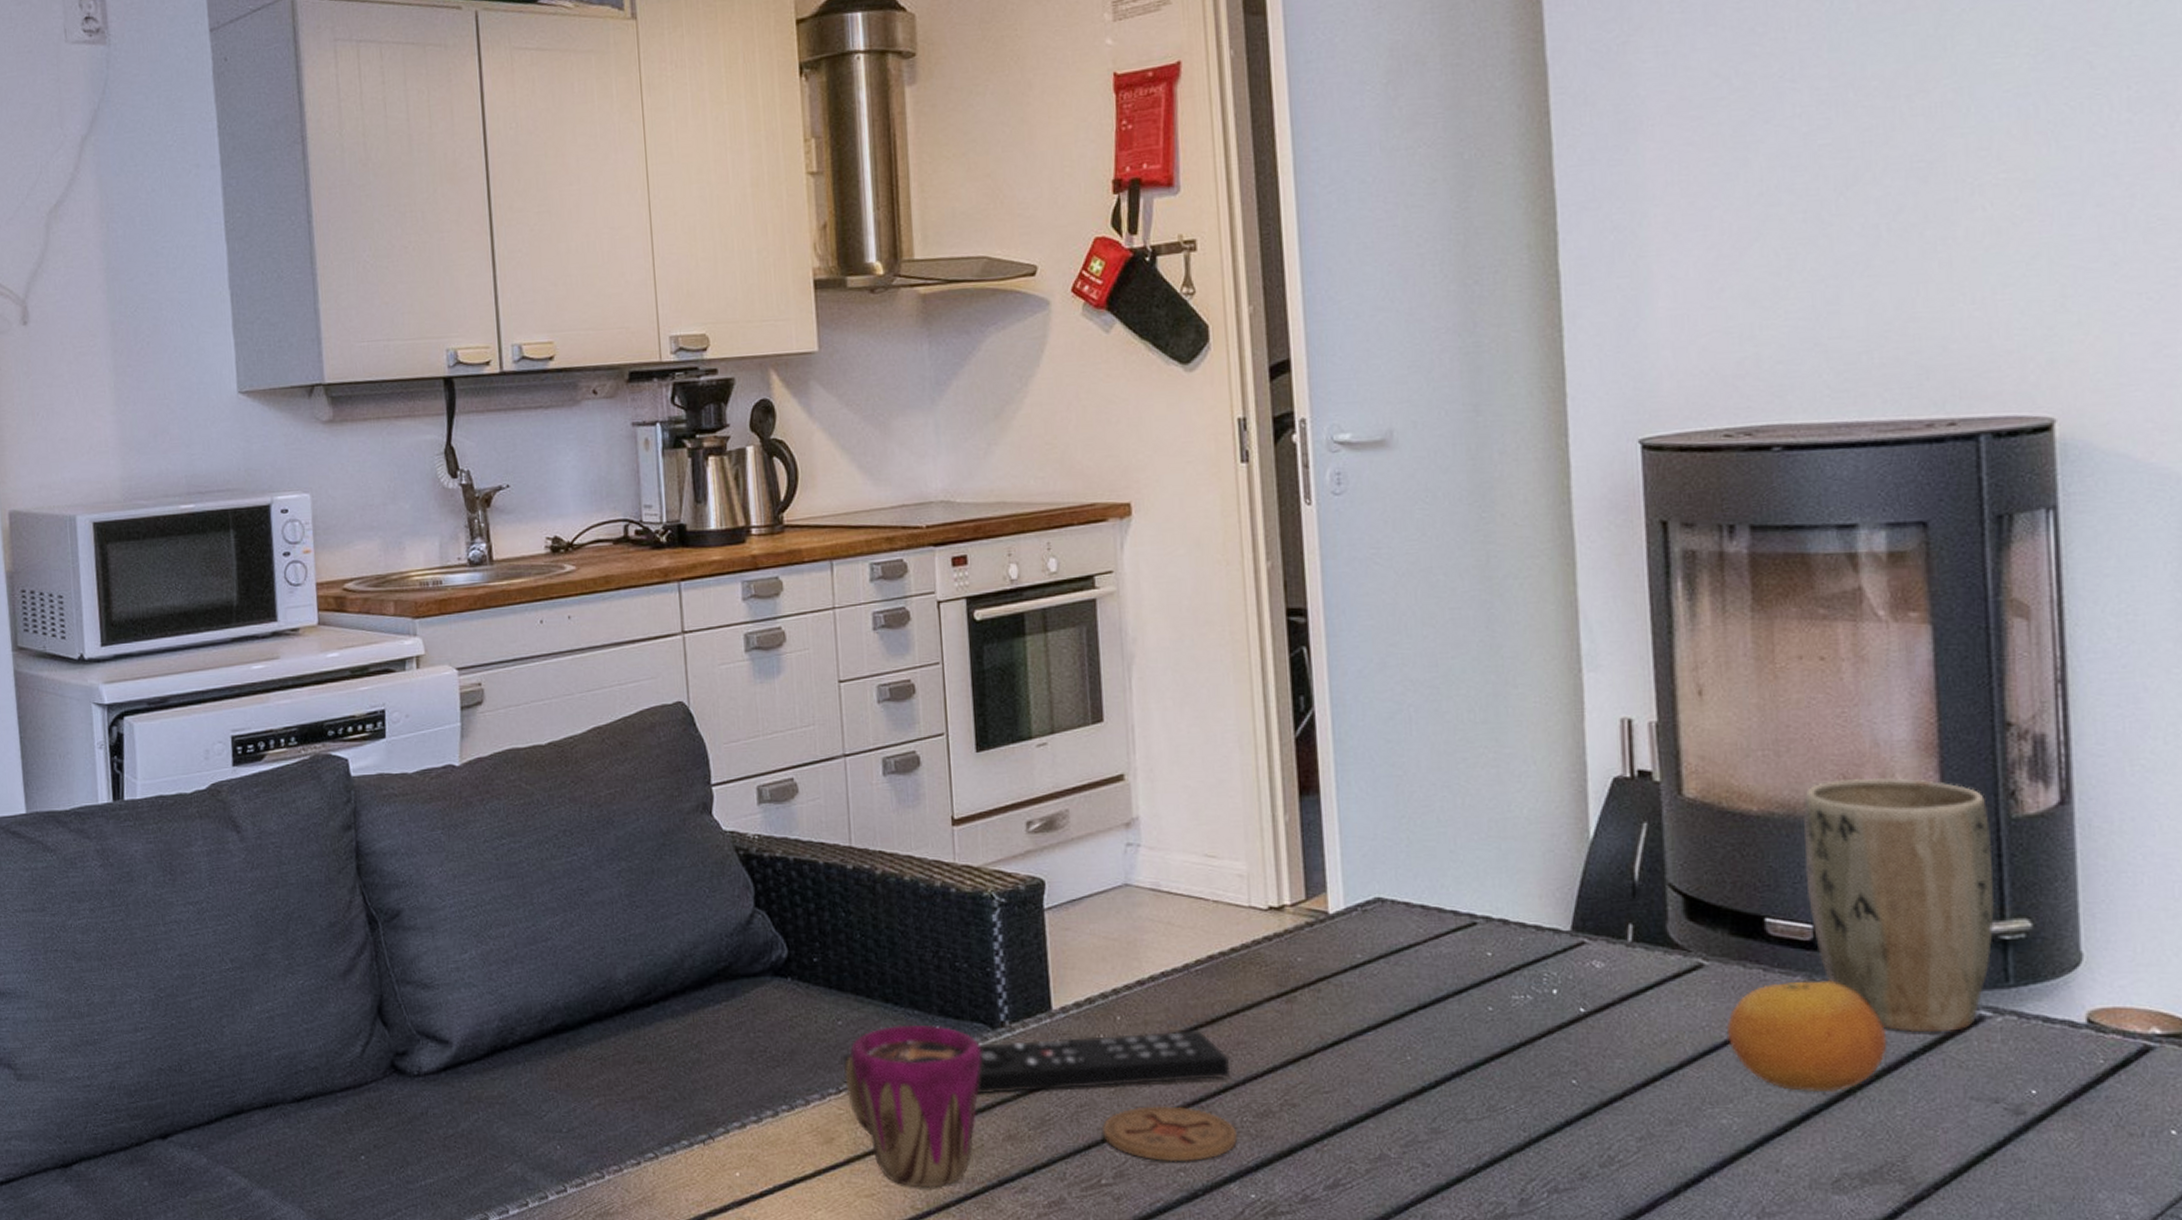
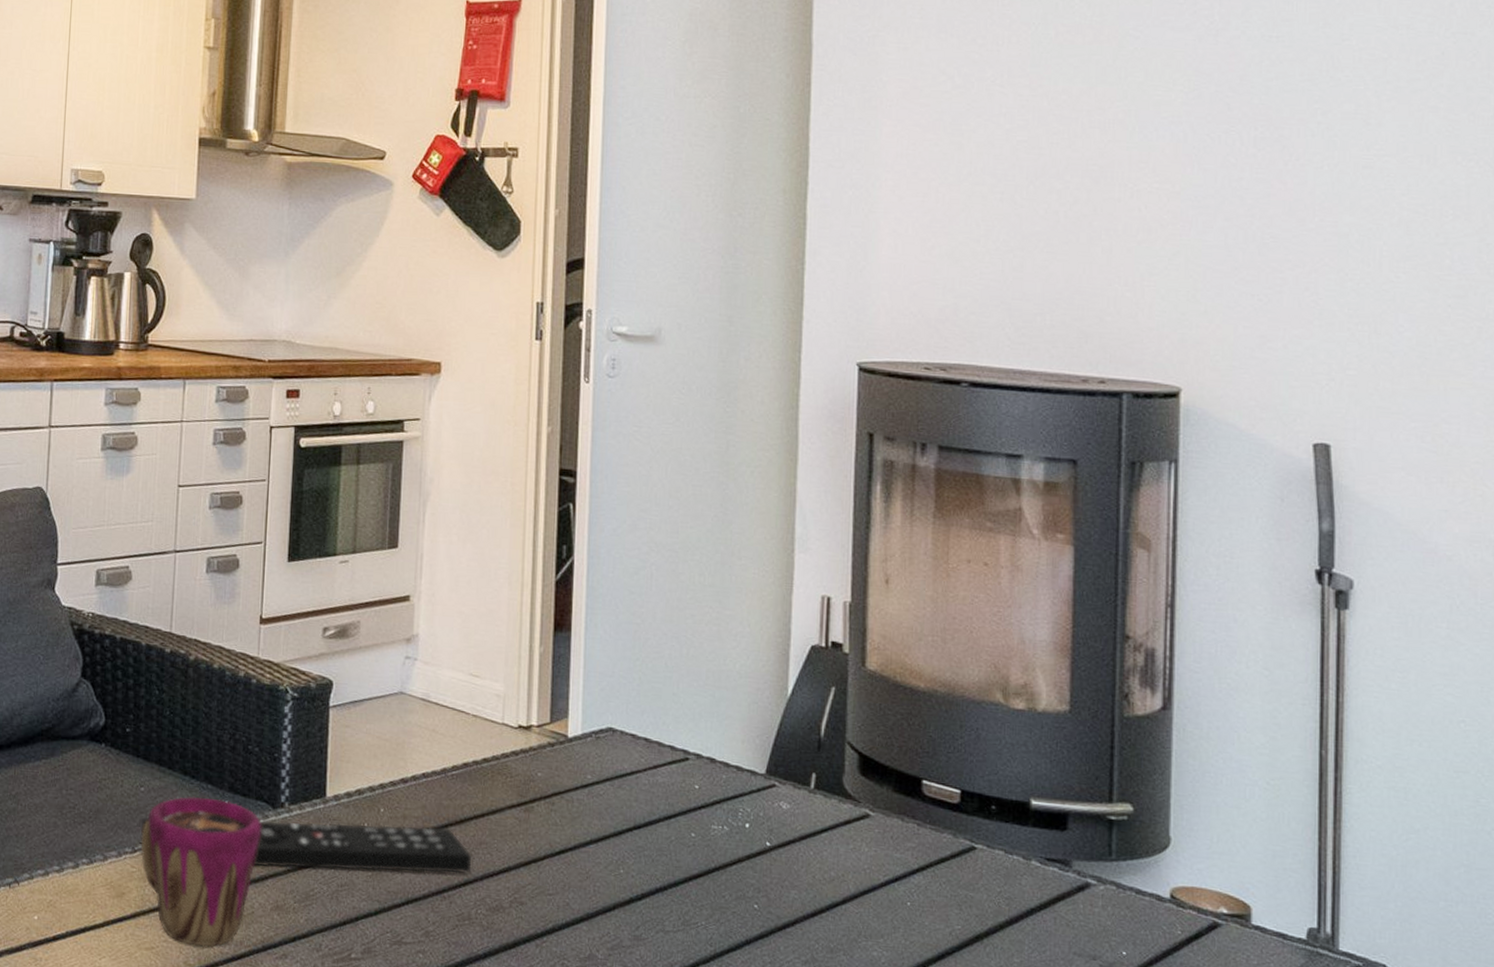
coaster: present [1102,1106,1237,1162] -> none [357,892,471,945]
fruit: present [1726,980,1887,1093] -> none [883,838,1012,937]
plant pot: present [1803,777,1995,1033] -> none [957,668,1107,894]

